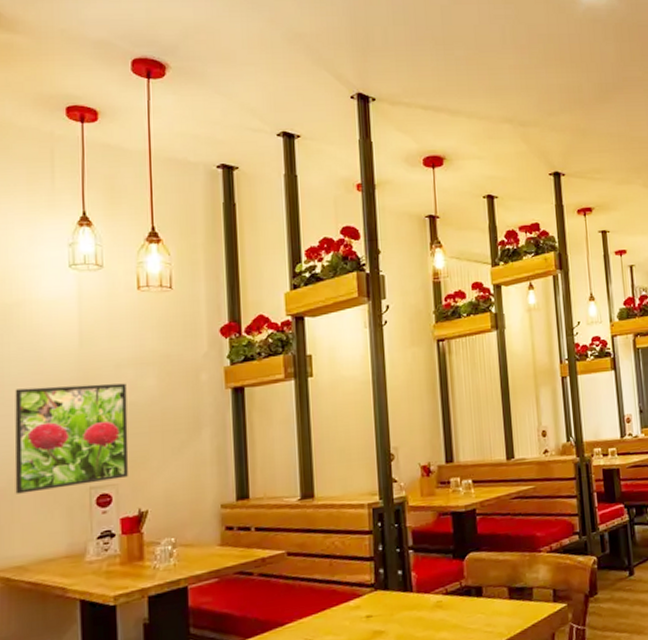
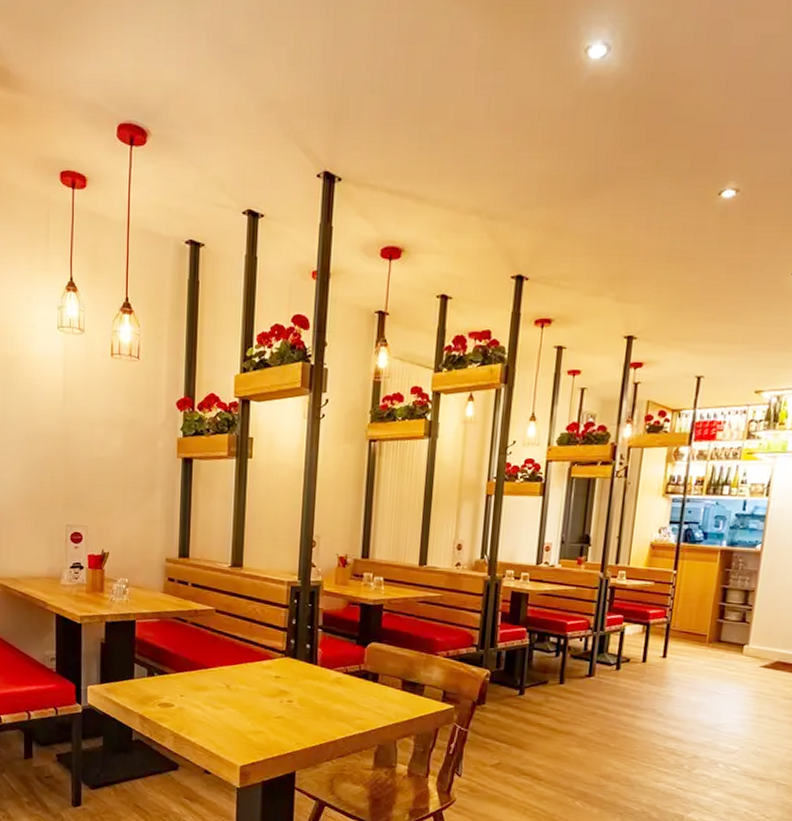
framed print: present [14,383,129,494] -> none [12,432,98,522]

